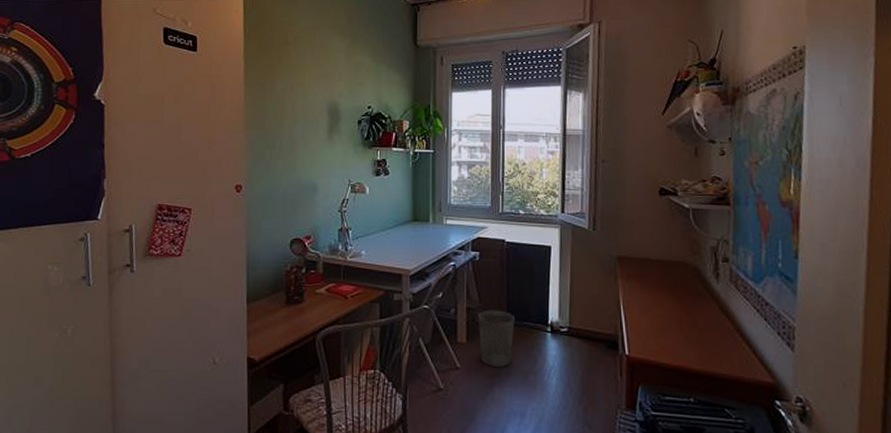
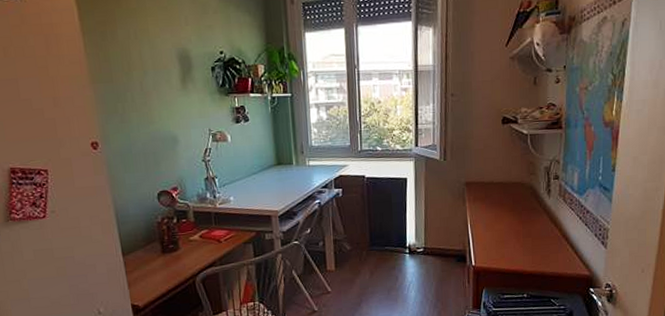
wastebasket: present [478,310,515,367] -> none [344,239,377,288]

